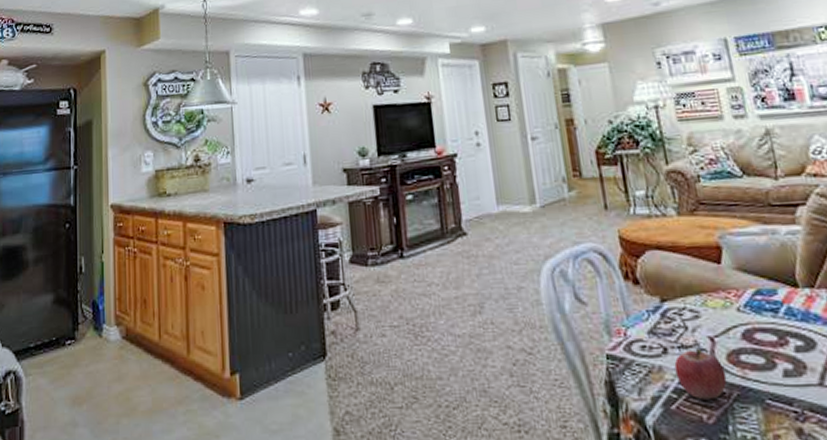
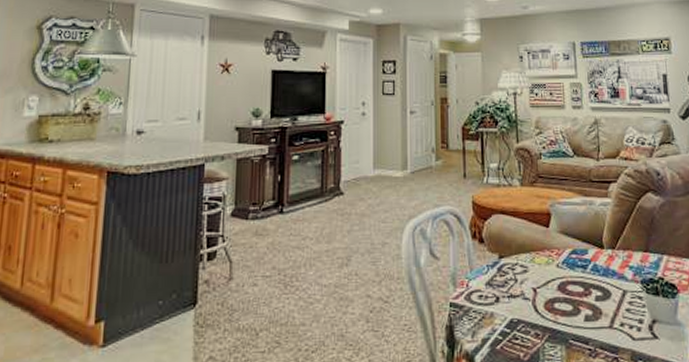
fruit: present [674,349,727,400] -> none [503,298,542,341]

